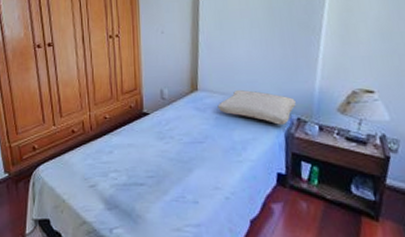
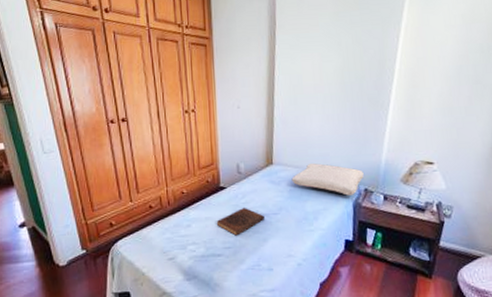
book: none [139,134,189,164] -> present [216,207,265,236]

